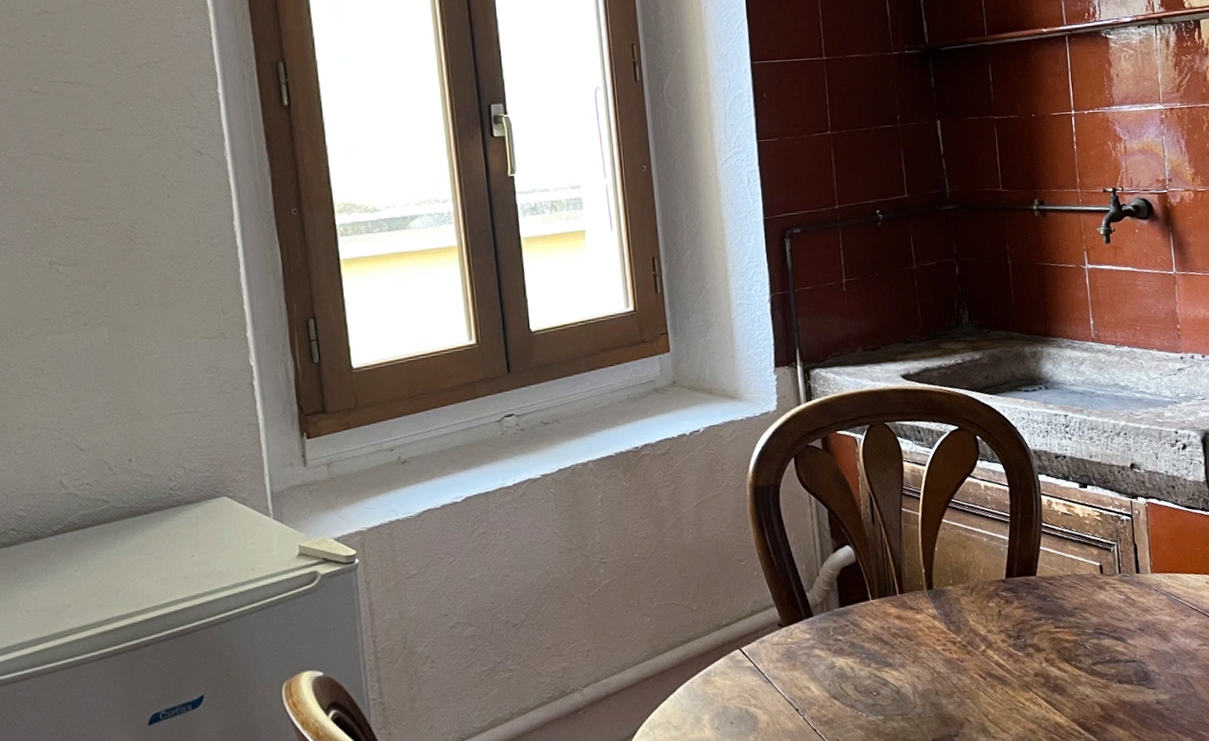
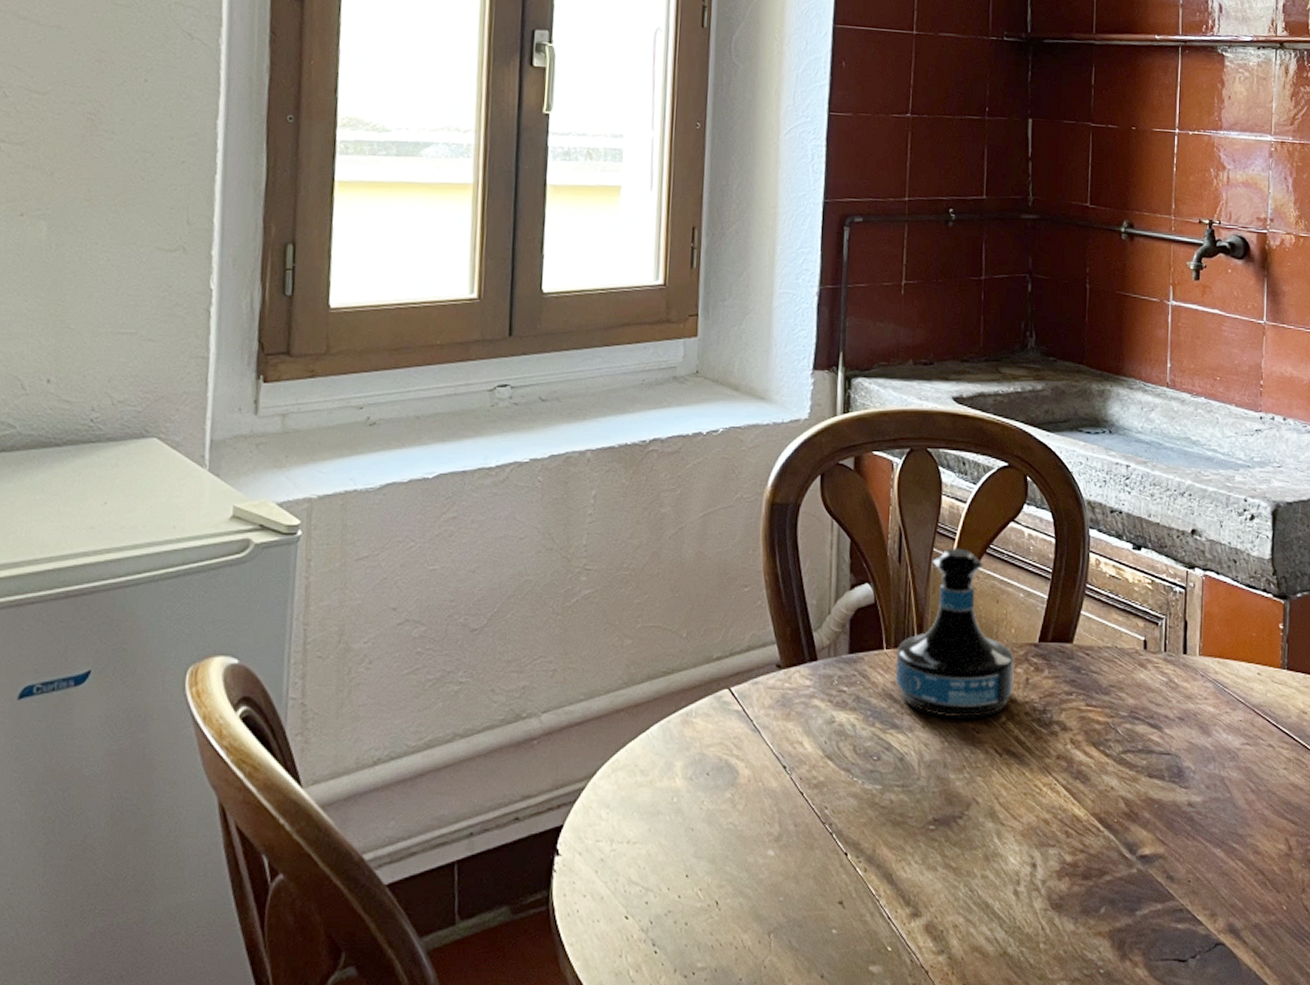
tequila bottle: none [881,505,989,652] -> present [895,548,1014,718]

